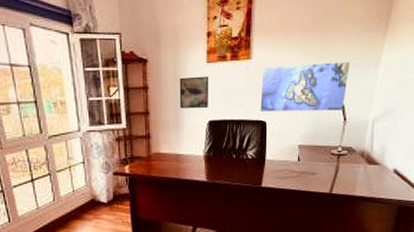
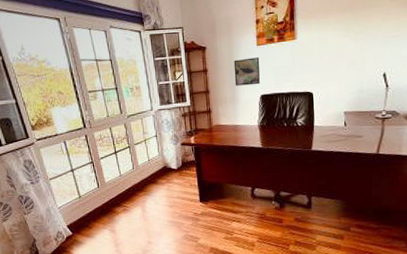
map: present [260,61,351,111] -> none [306,34,389,84]

